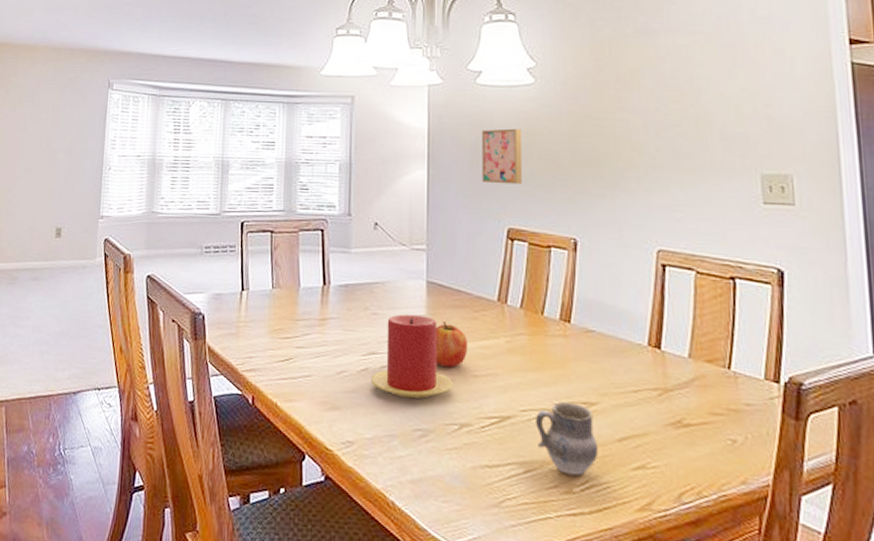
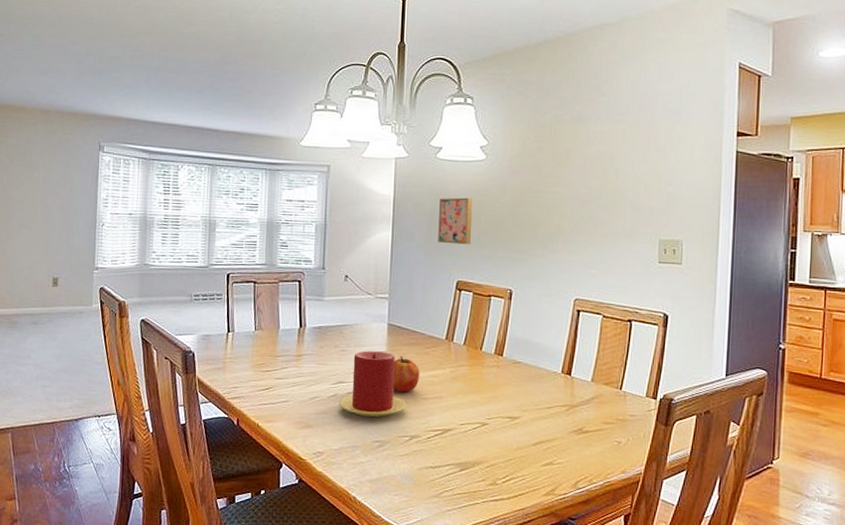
cup: present [536,402,599,476] -> none [471,417,518,472]

